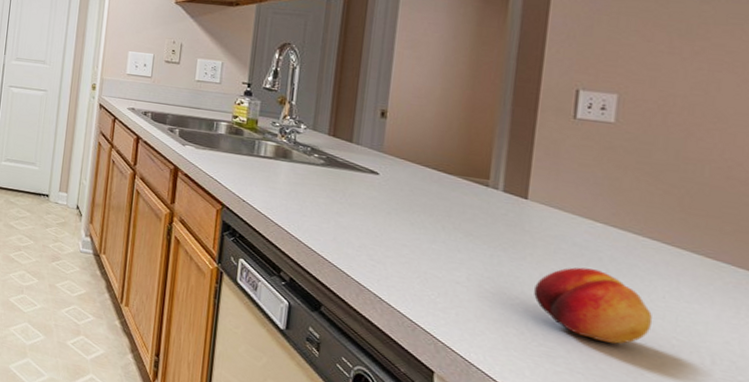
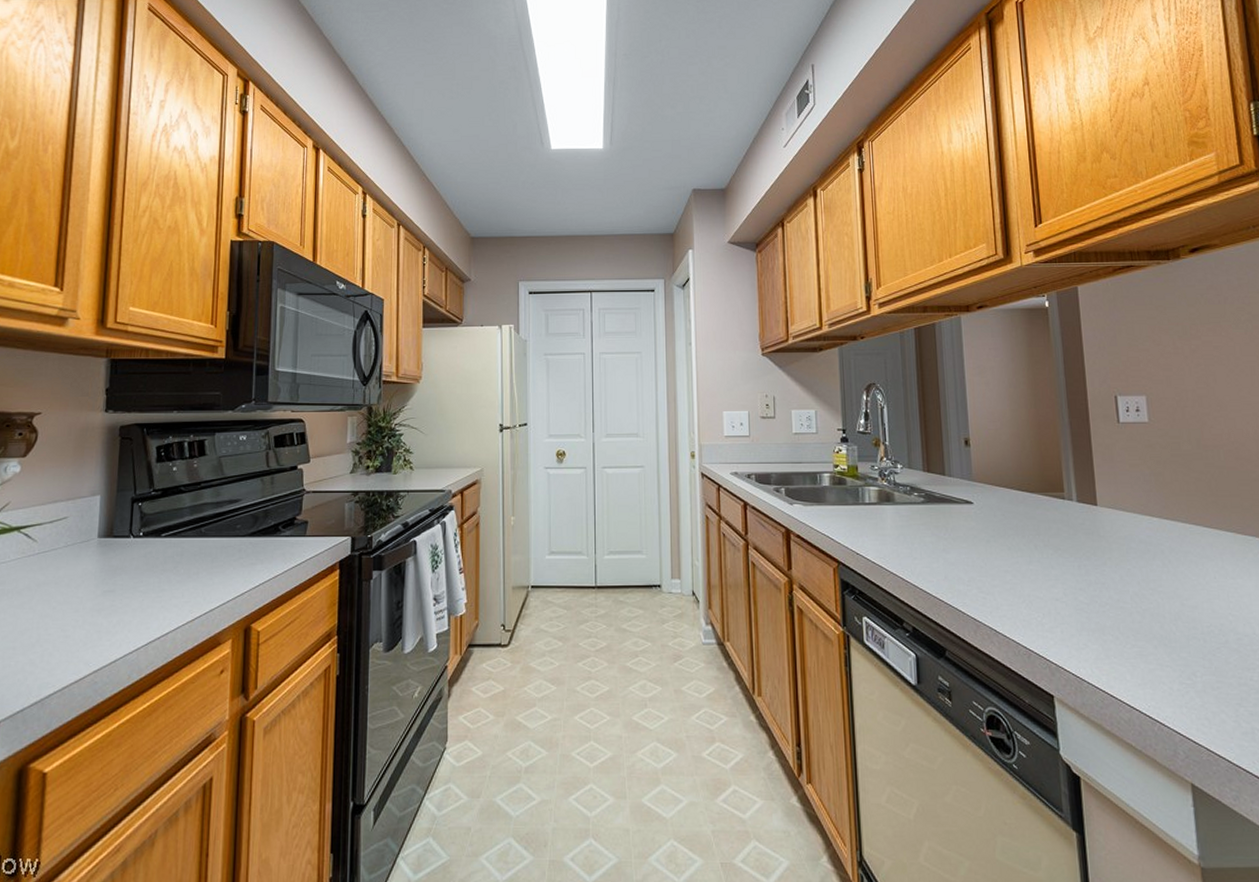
fruit: present [534,267,653,344] -> none [1118,563,1212,631]

